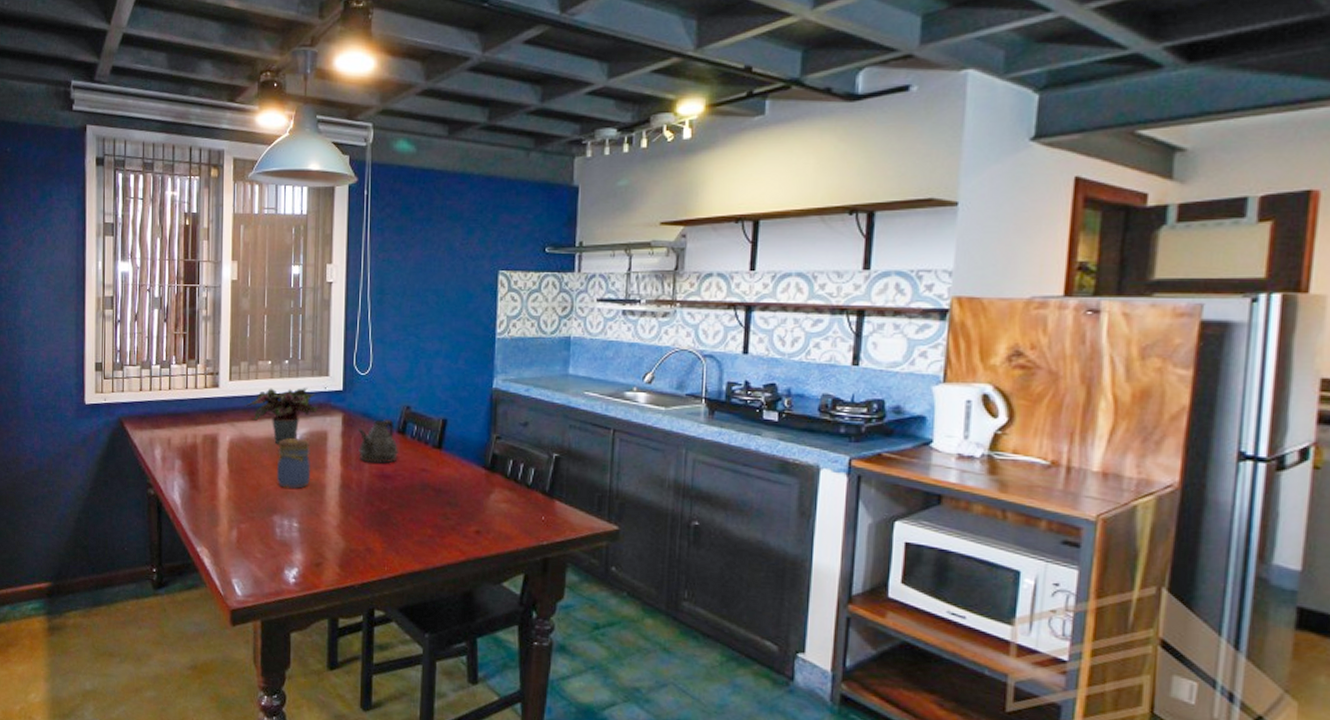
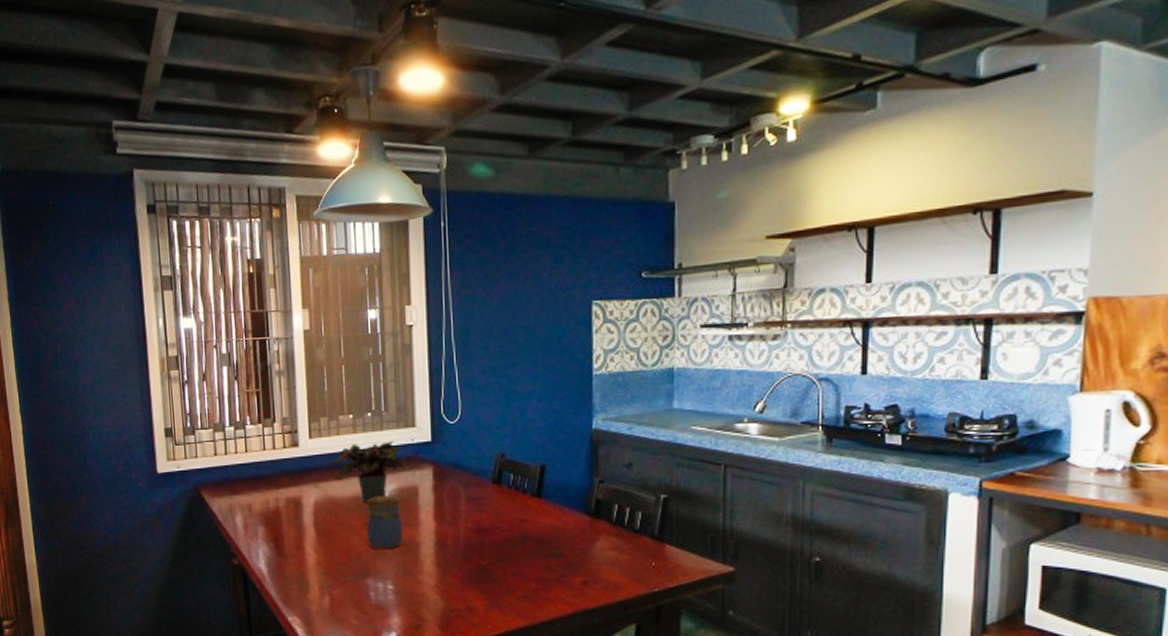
teapot: present [356,418,399,464] -> none [448,468,496,517]

